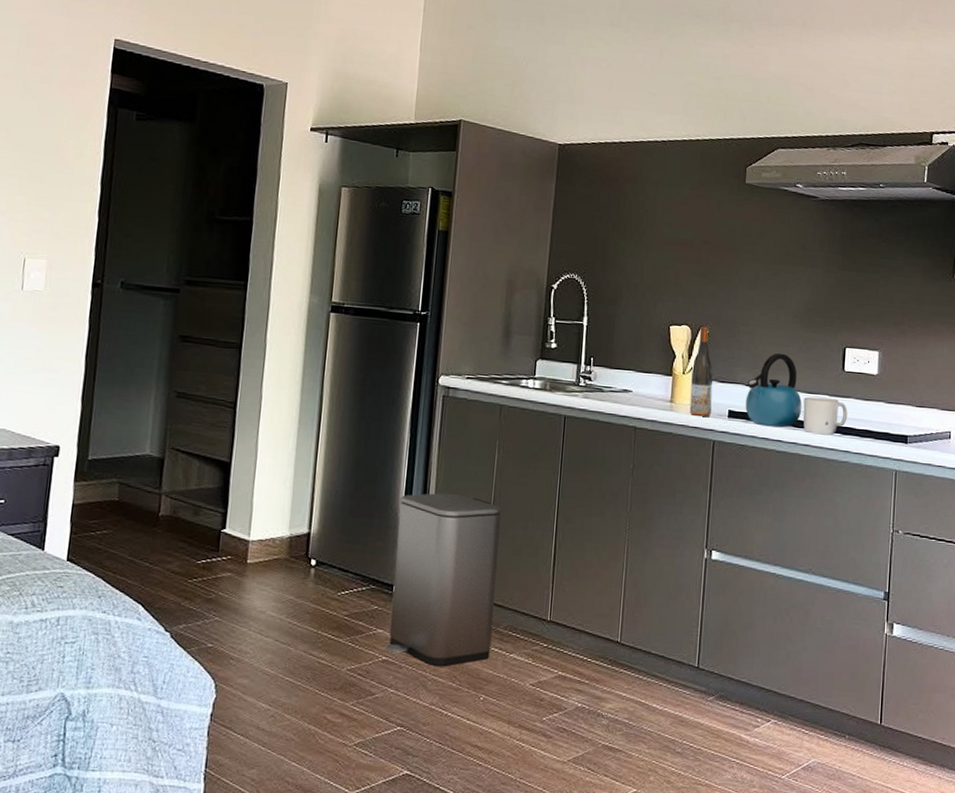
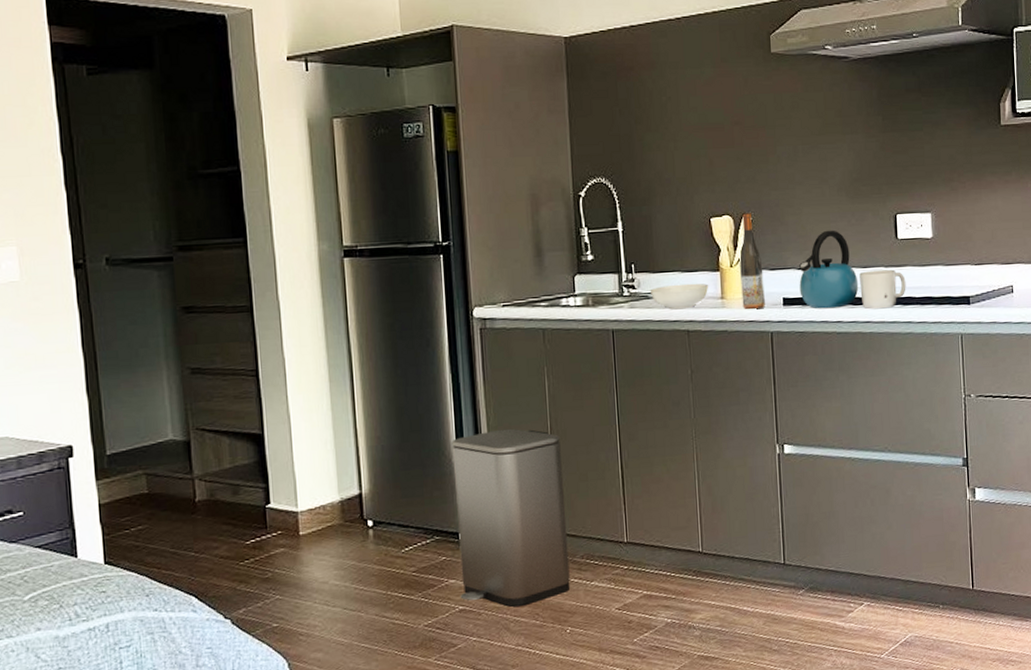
bowl: none [604,382,661,407] -> present [649,283,709,310]

